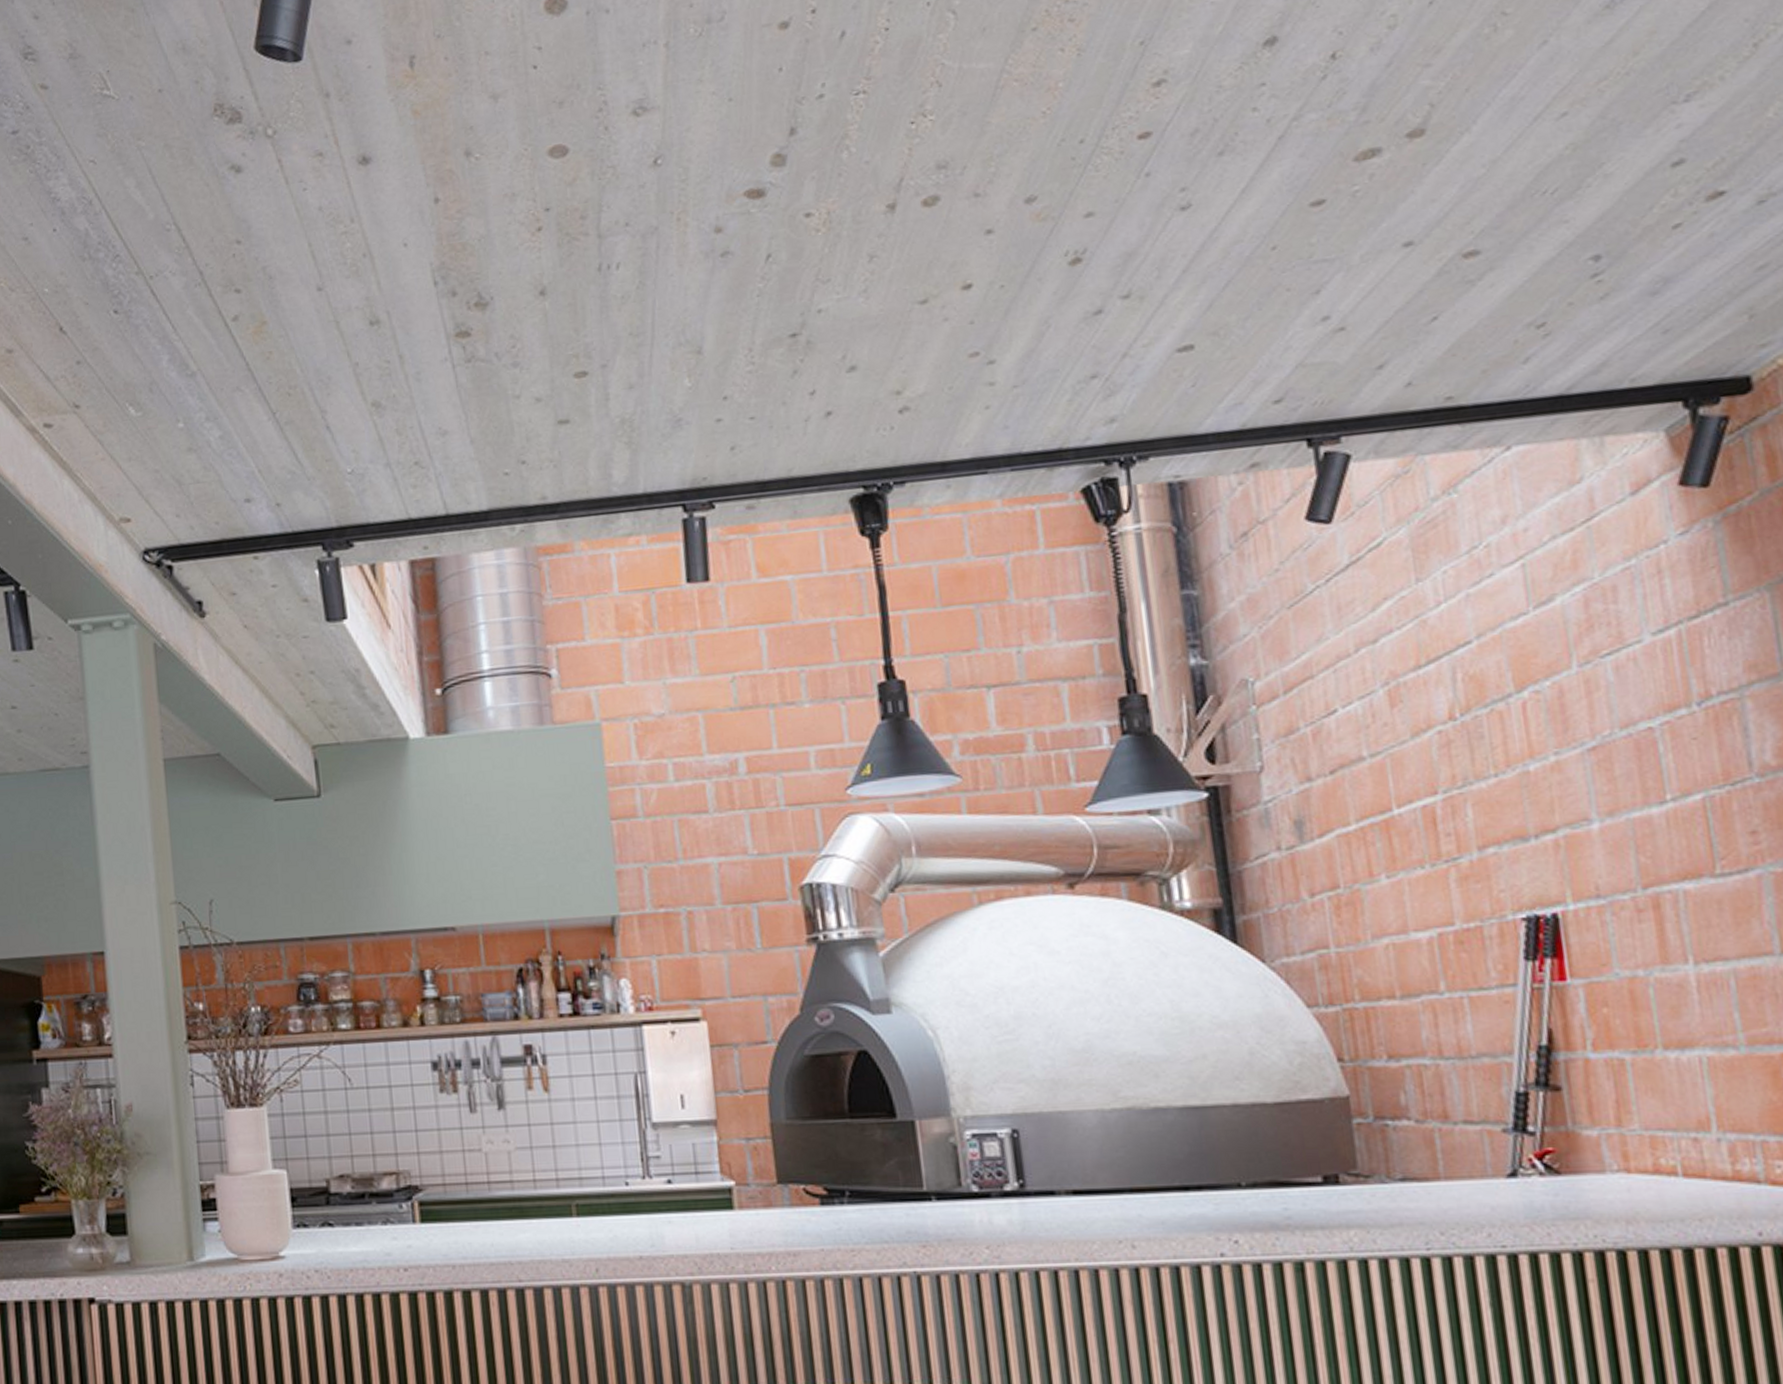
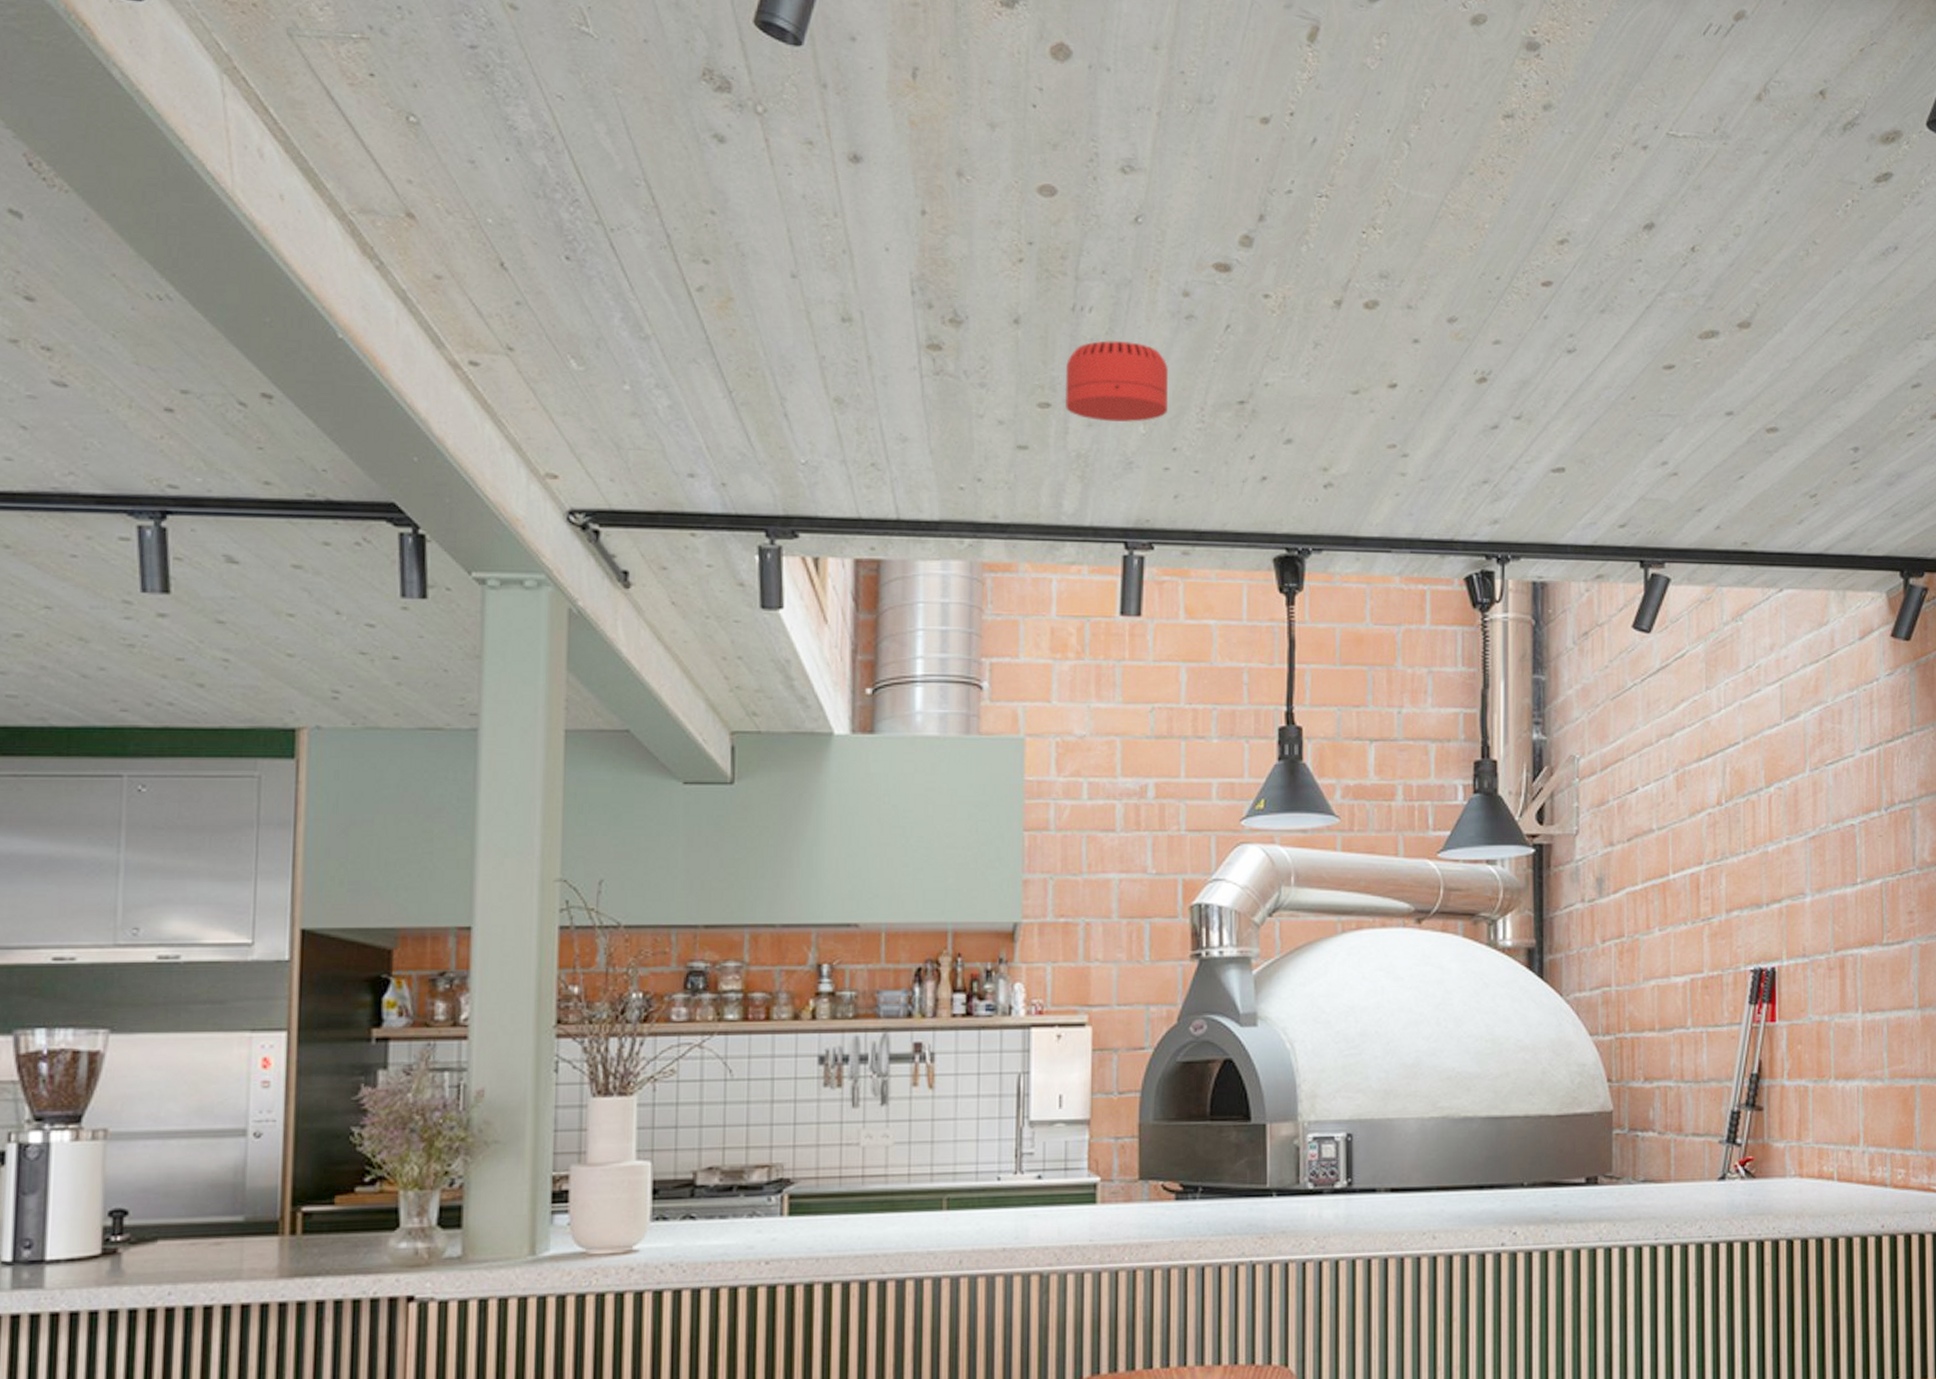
smoke detector: none [599,291,713,382] -> present [1064,340,1168,422]

